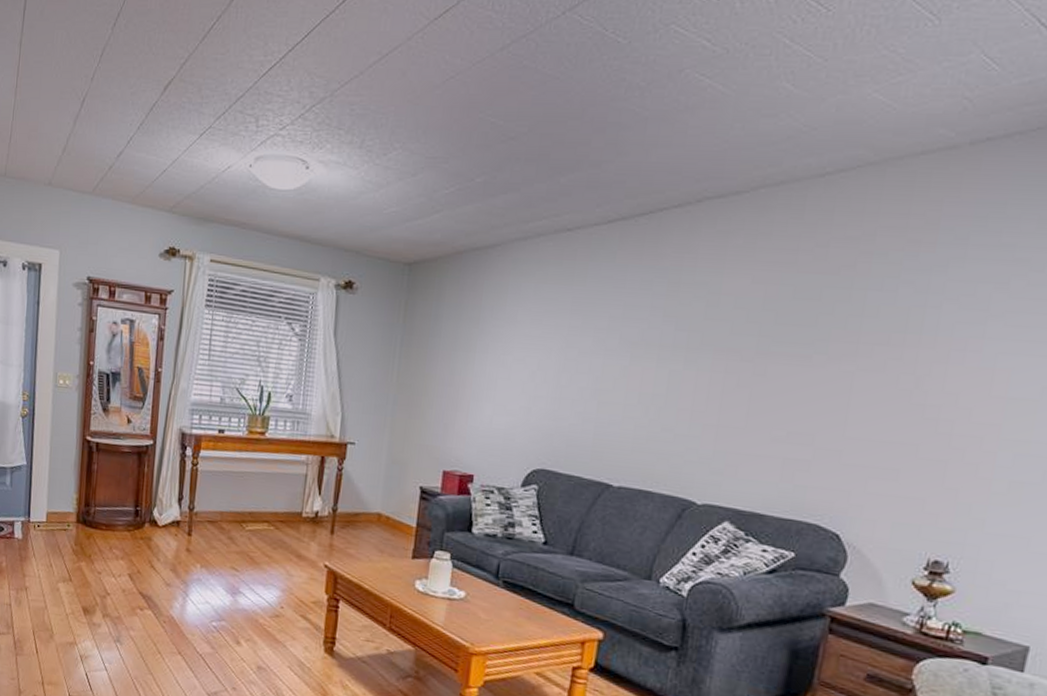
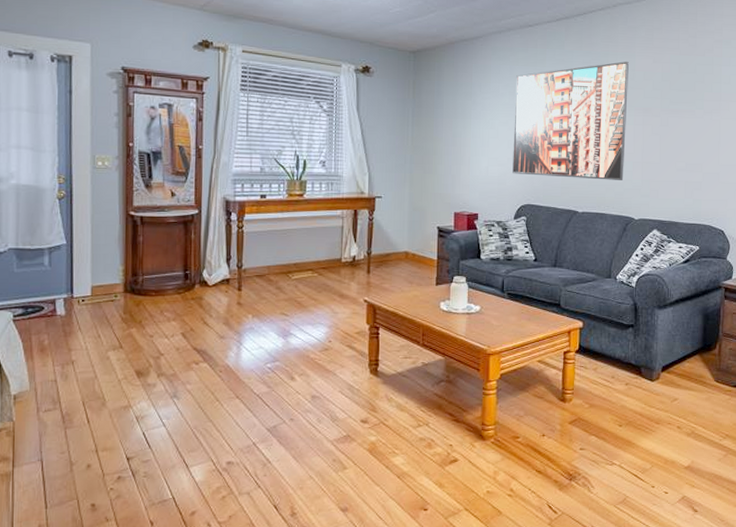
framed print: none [525,281,712,449] -> present [512,61,629,180]

